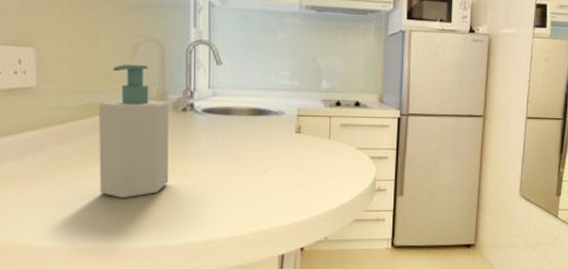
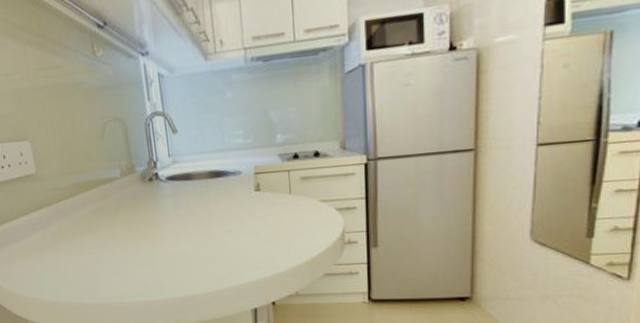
soap bottle: present [98,63,169,199] -> none [82,143,147,262]

